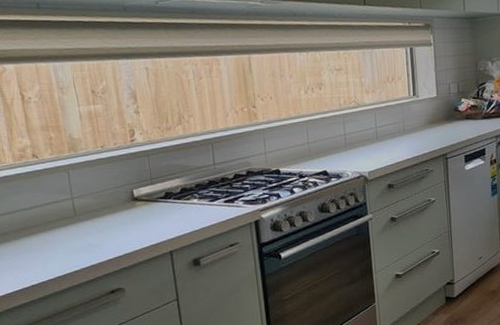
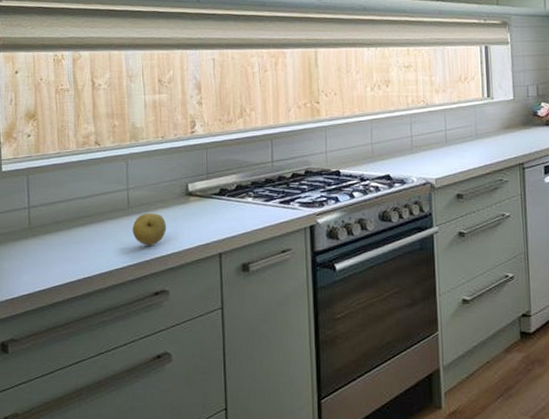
fruit: none [81,218,116,250] -> present [132,212,167,246]

